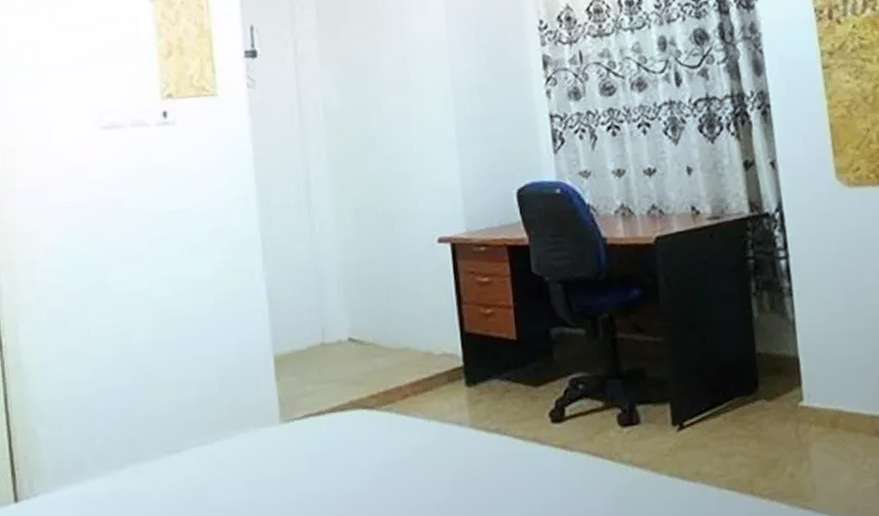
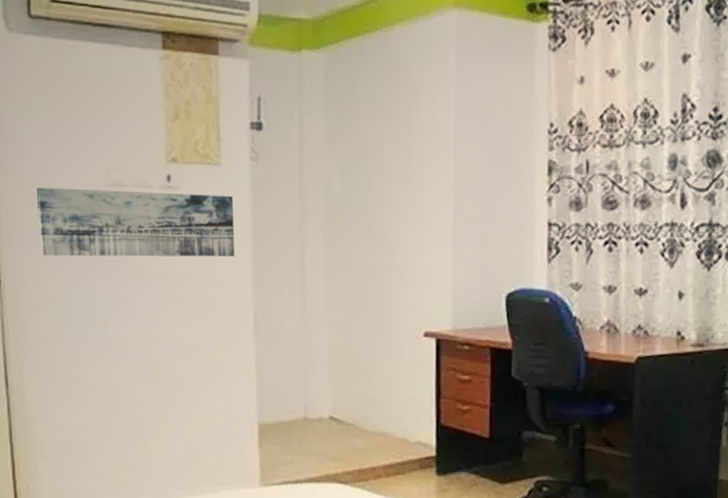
wall art: none [28,124,237,208] -> present [36,187,235,257]

